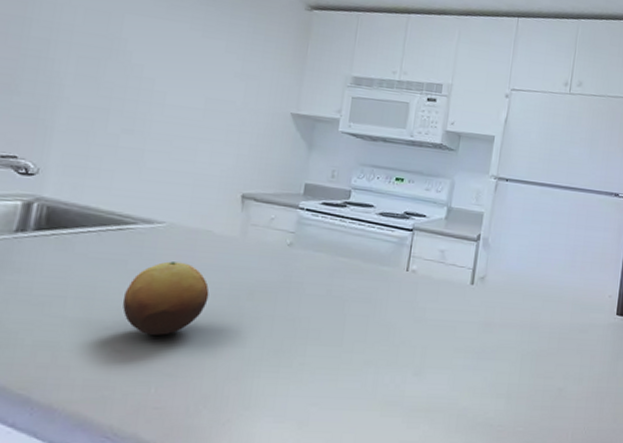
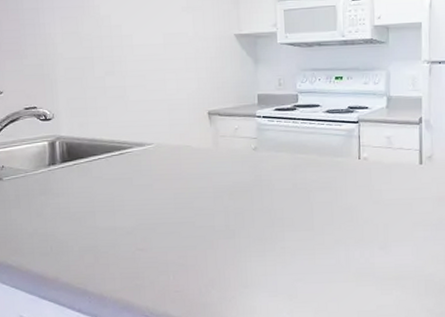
fruit: present [122,261,209,335] -> none [135,174,199,235]

